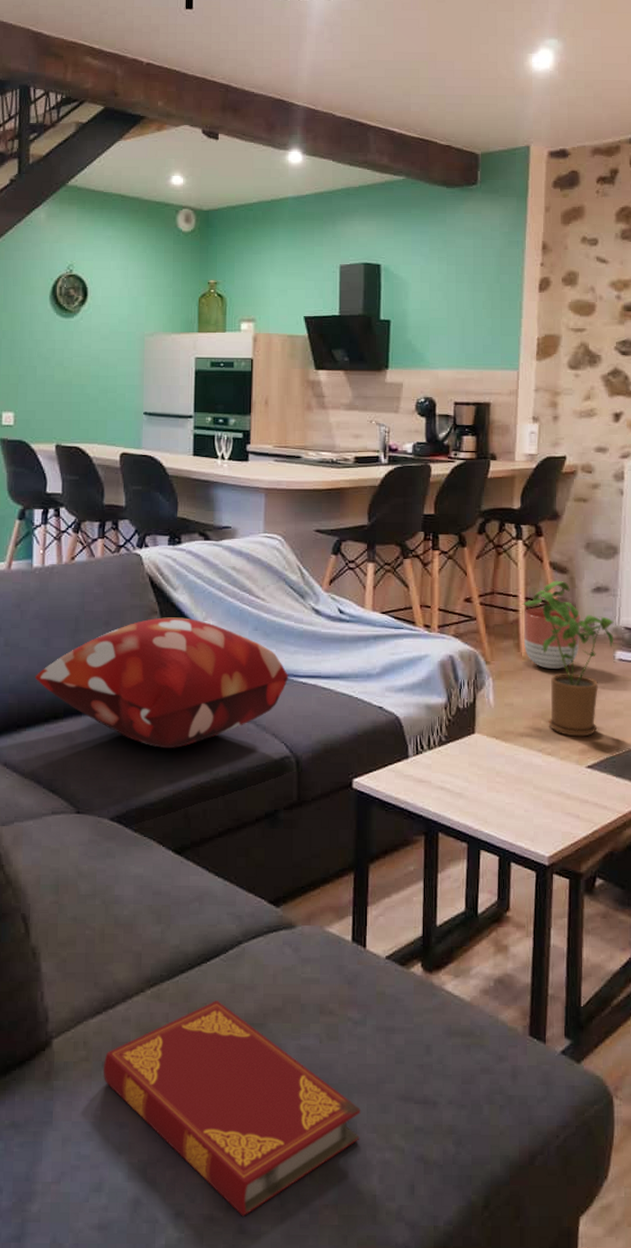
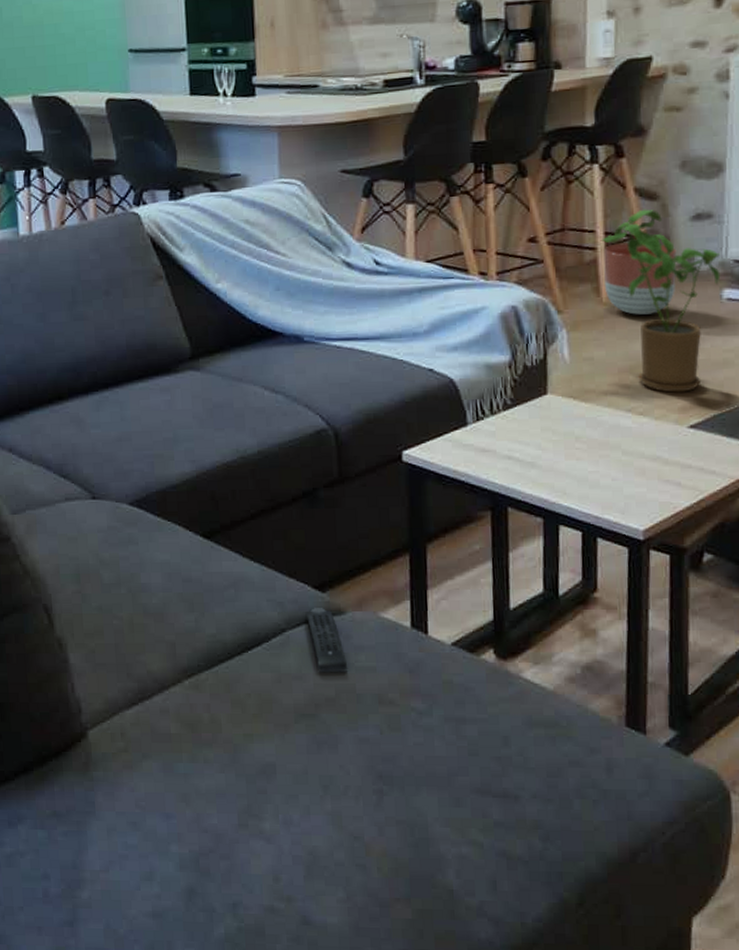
decorative pillow: present [35,617,289,748] -> none [33,281,320,426]
hardback book: present [103,1001,361,1216] -> none [143,691,431,908]
remote control: none [260,922,295,984] -> present [305,608,348,673]

